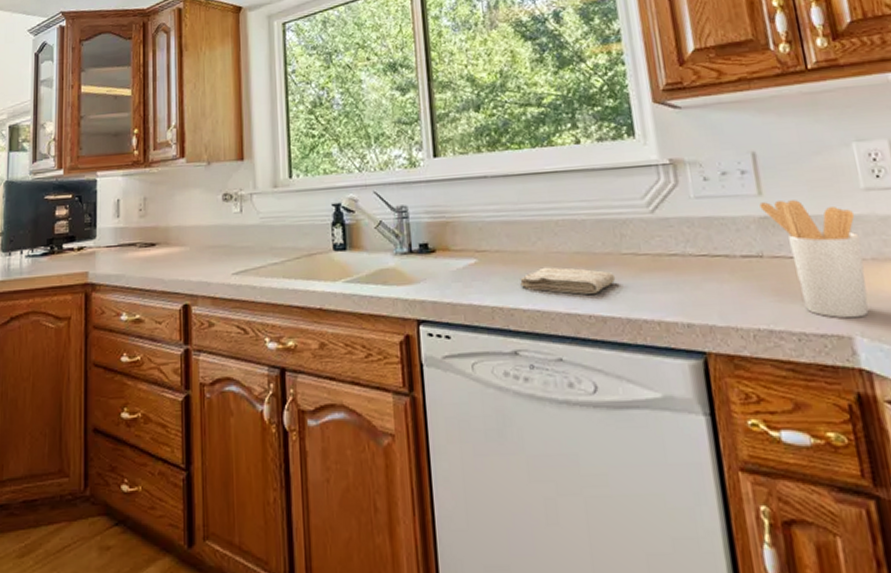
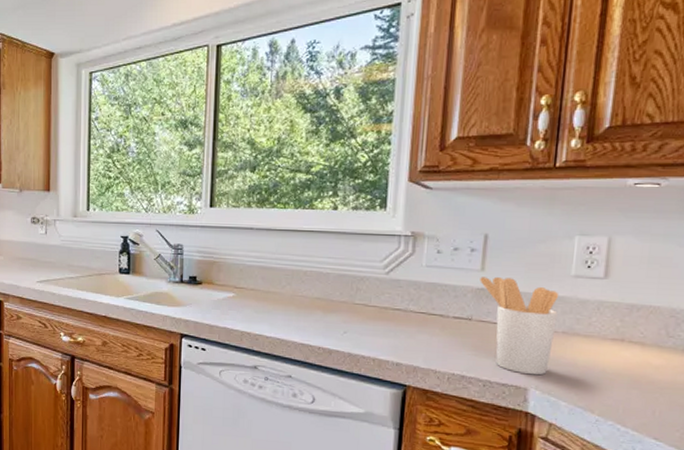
washcloth: present [520,267,616,294] -> none [267,306,346,331]

